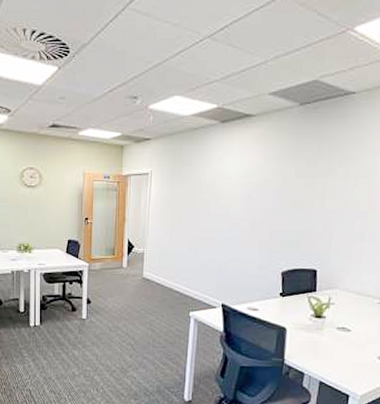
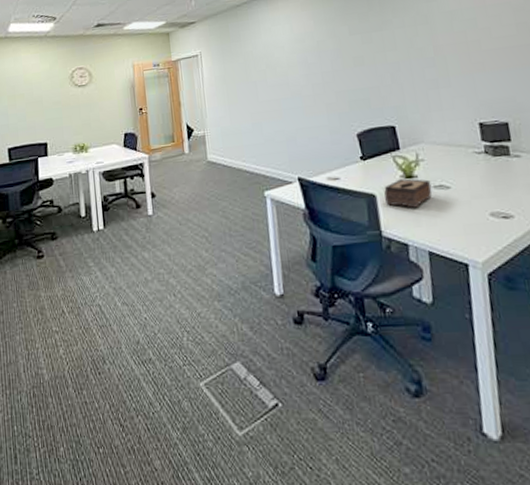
tissue box: none [293,317,336,344] -> present [384,178,433,208]

